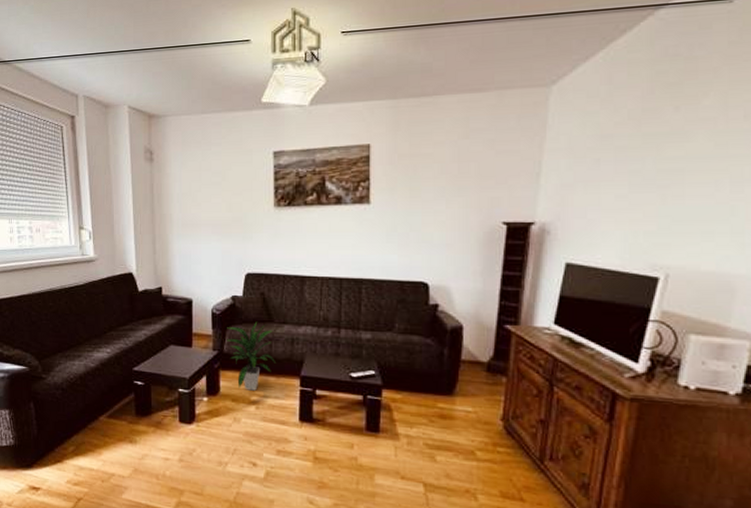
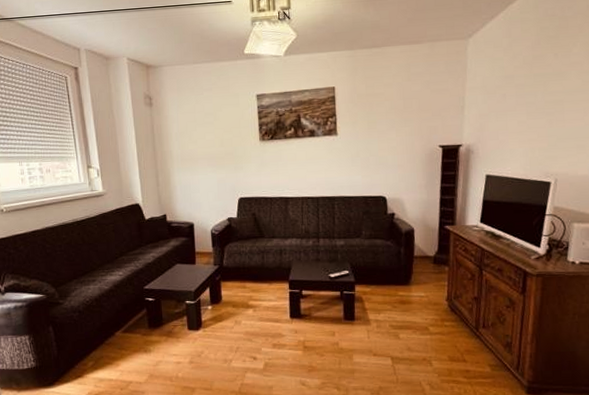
indoor plant: present [227,321,275,391] -> none [225,238,268,297]

